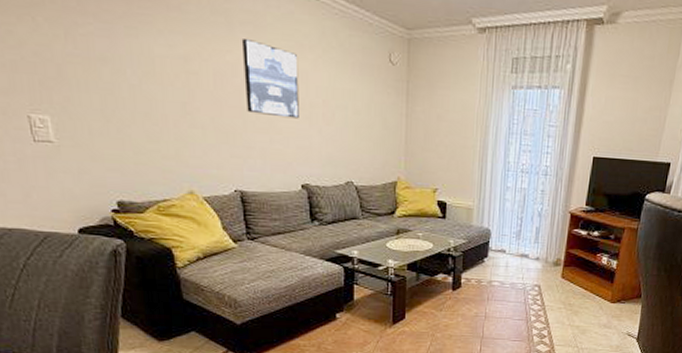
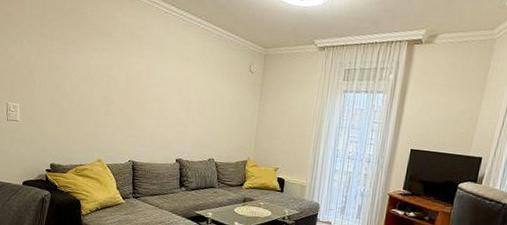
wall art: present [241,37,299,119] -> none [145,54,184,111]

